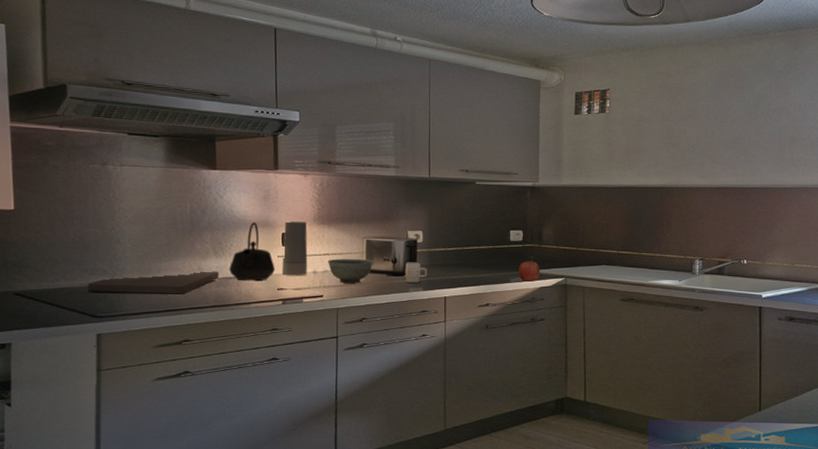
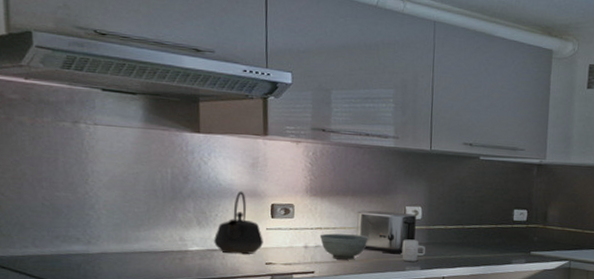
cutting board: present [87,271,219,295] -> none [58,242,203,266]
canister: present [282,221,308,276] -> none [270,192,299,251]
fruit: present [518,259,540,282] -> none [521,240,544,264]

